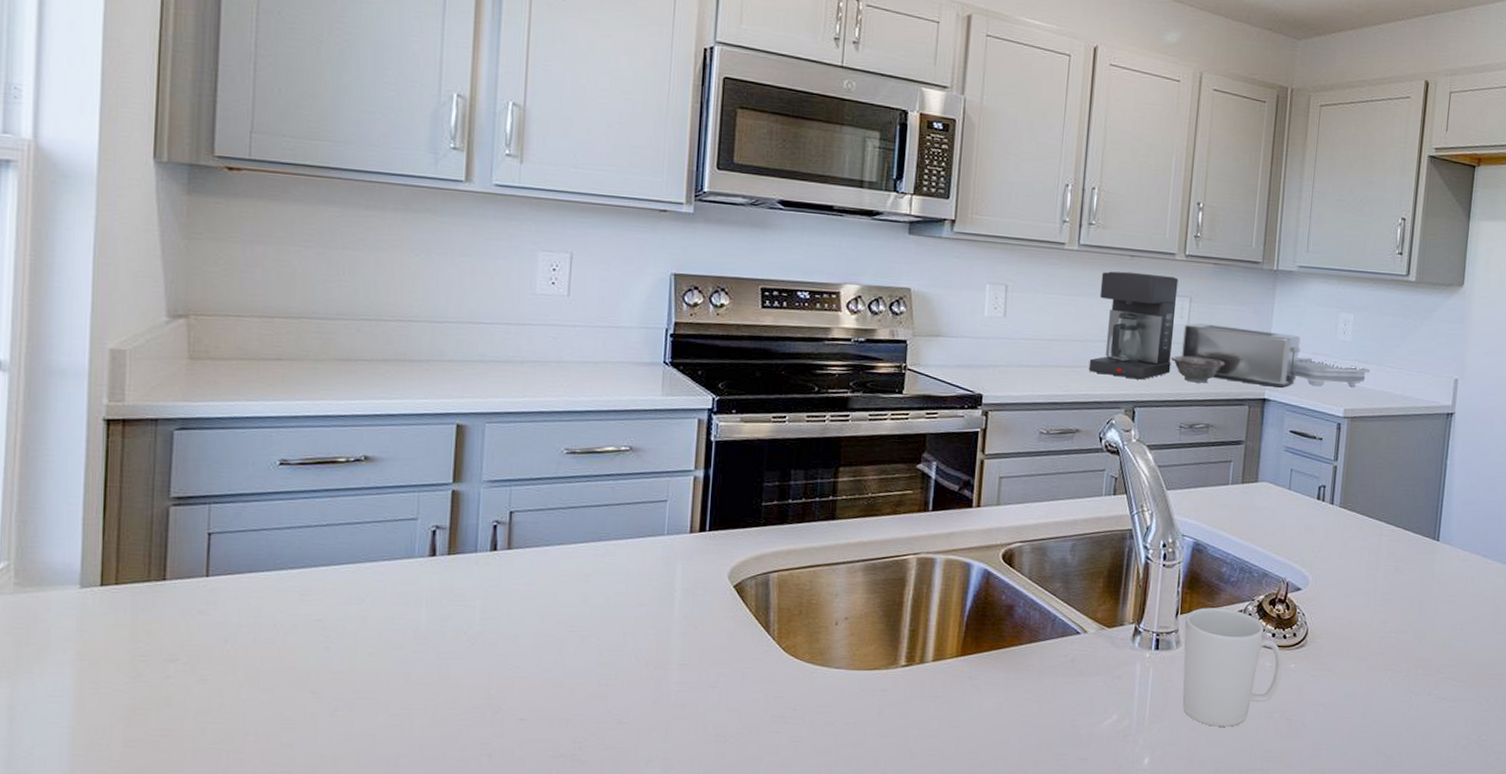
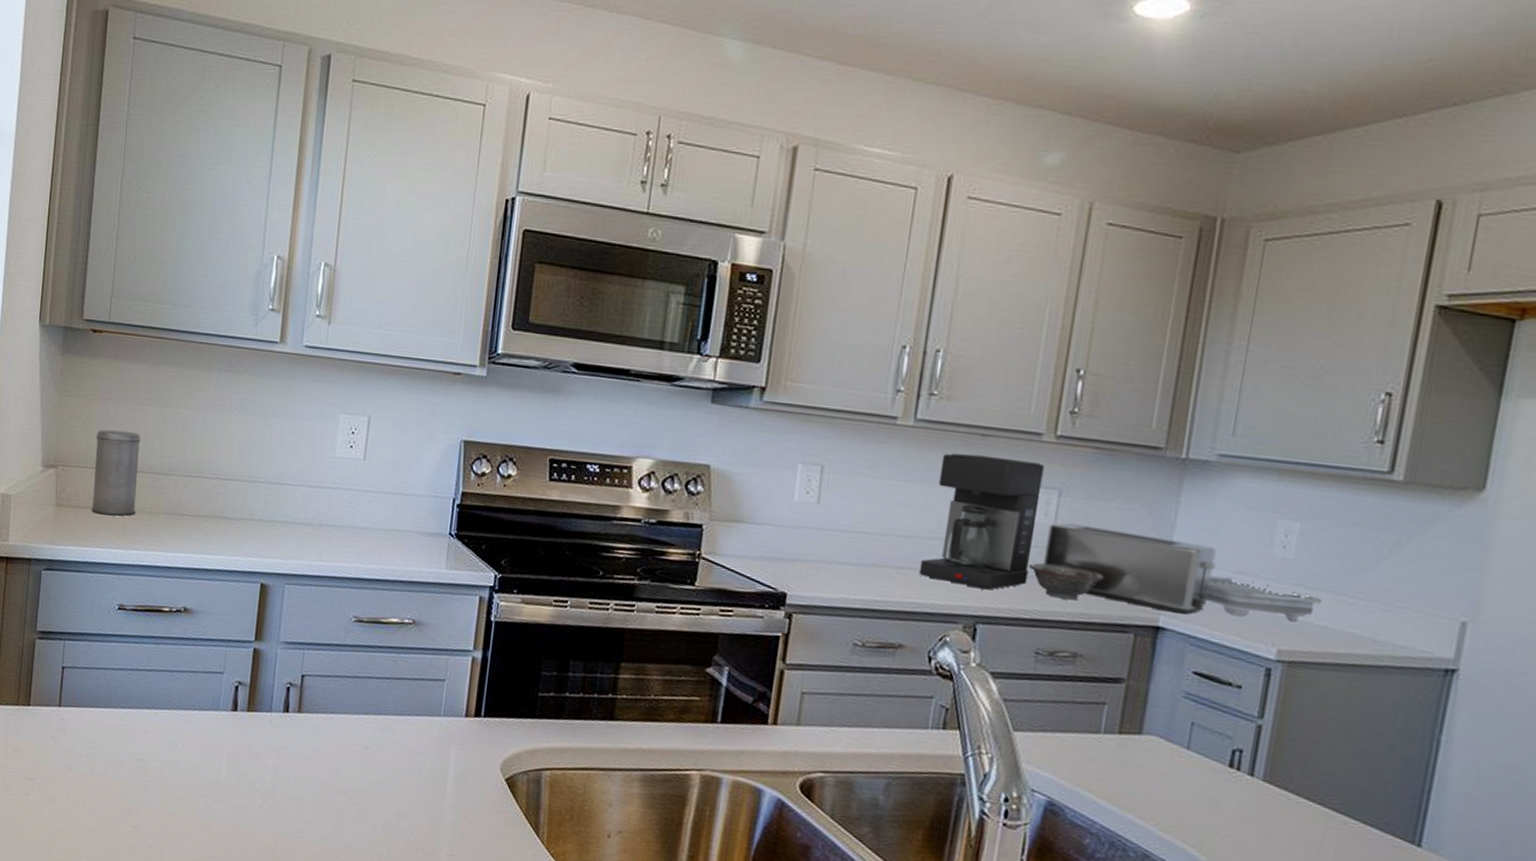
canister: none [237,274,299,366] -> present [91,429,141,516]

